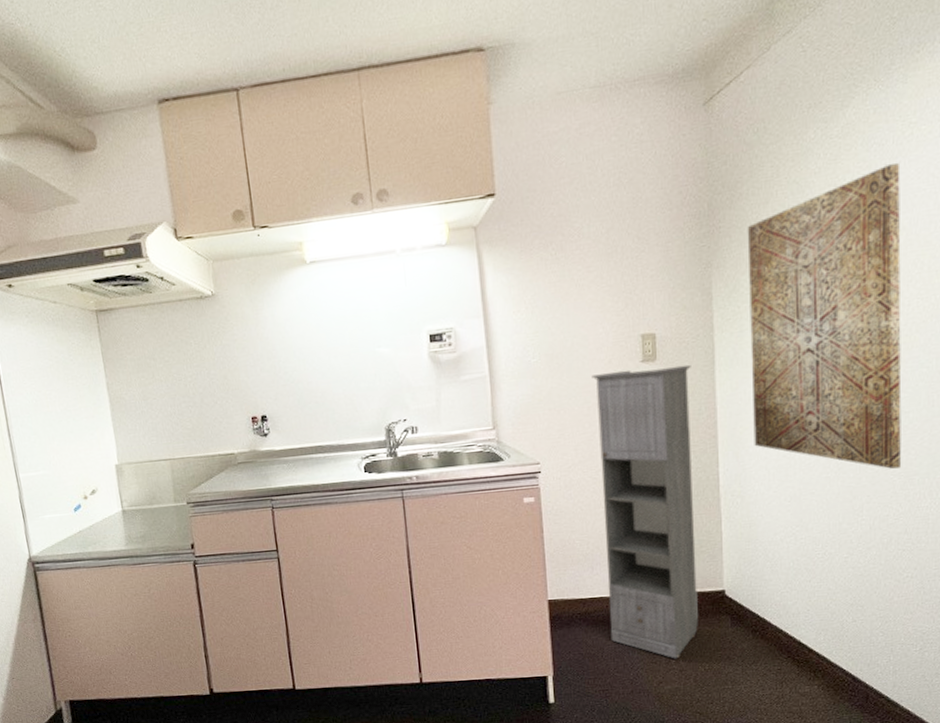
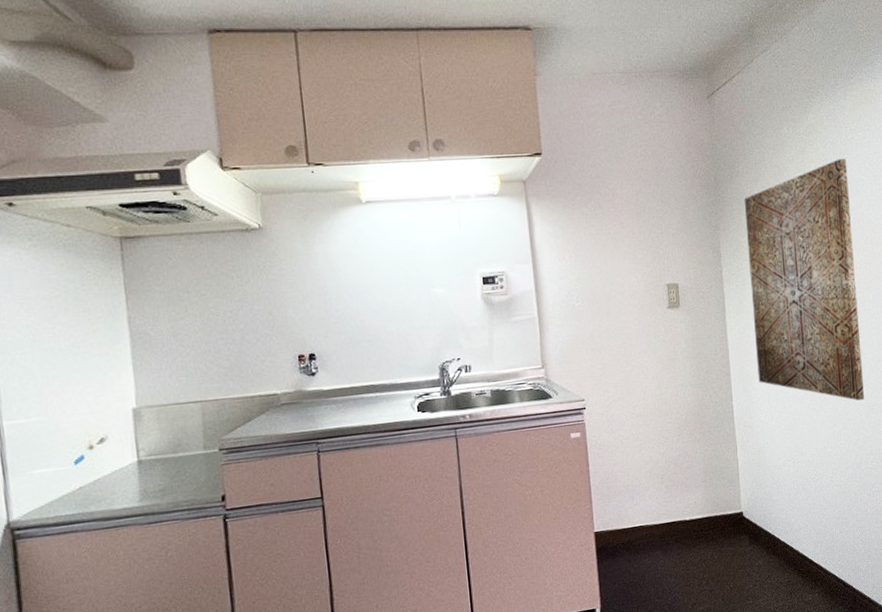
storage cabinet: present [591,364,698,659] -> none [627,311,723,580]

